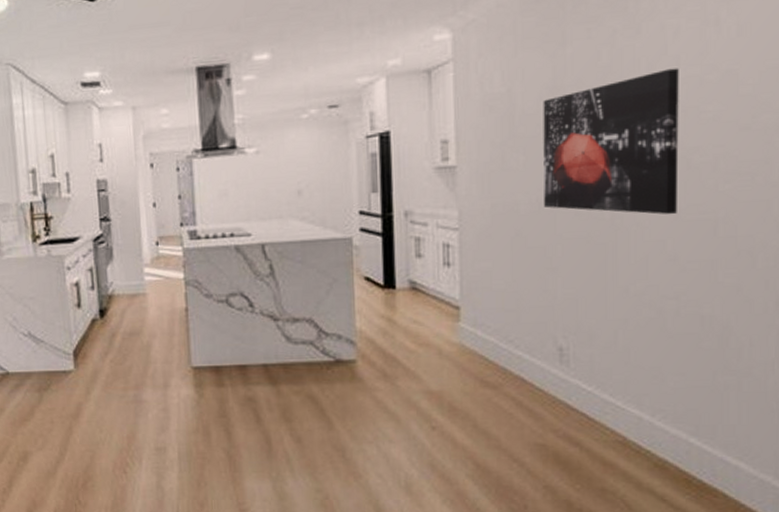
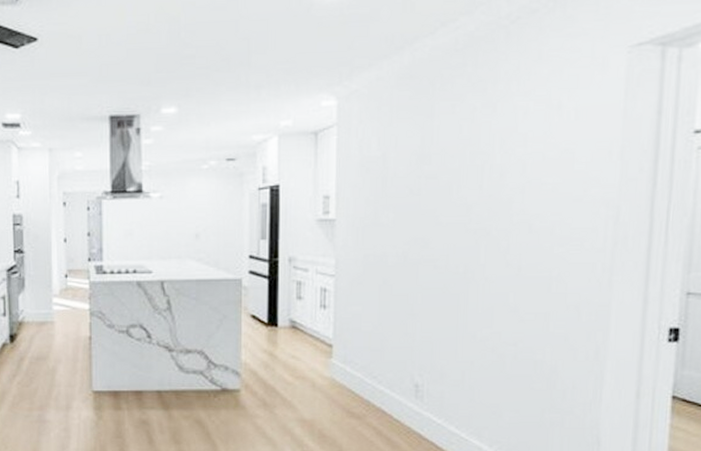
wall art: present [543,68,679,215] -> none [409,144,526,271]

